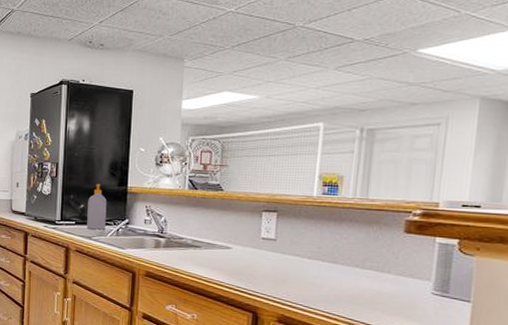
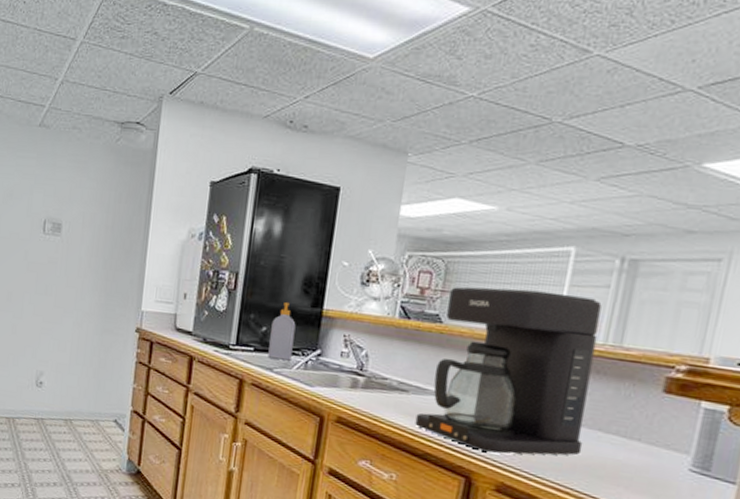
coffee maker: none [208,159,349,292] -> present [415,286,602,456]

